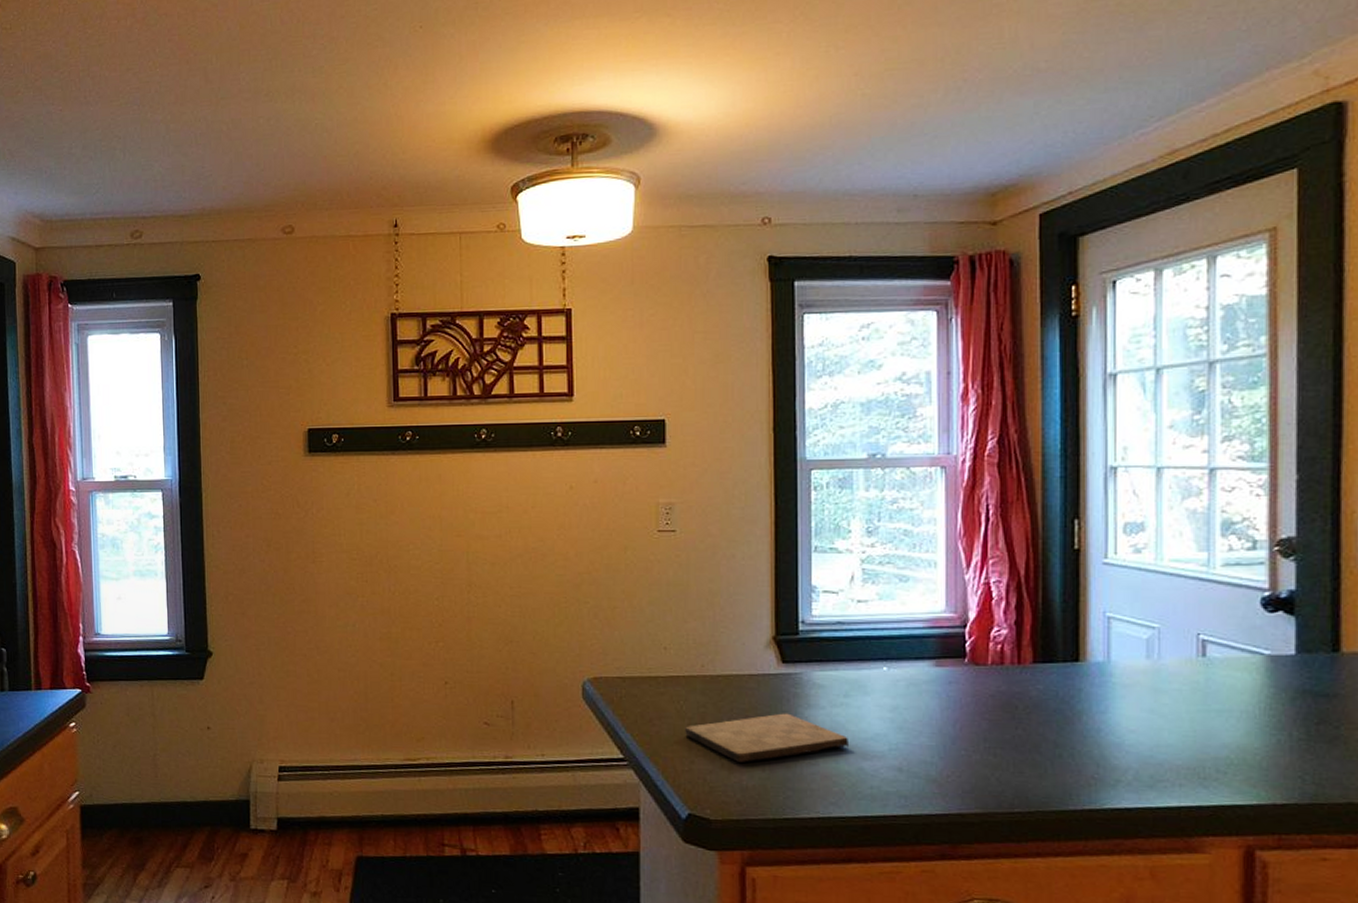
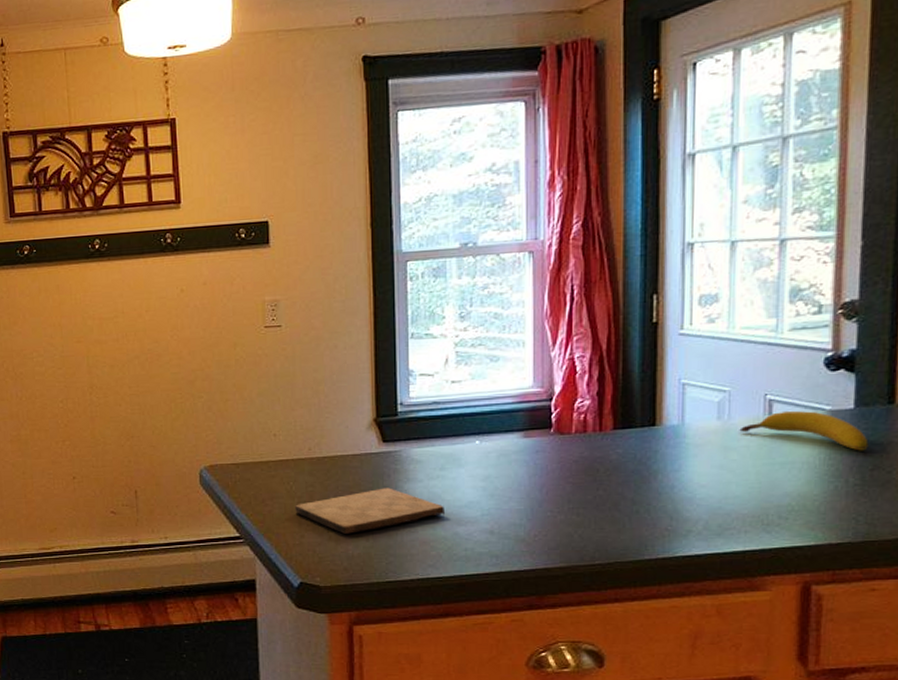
fruit: none [1170,653,1313,702] -> present [739,410,869,451]

